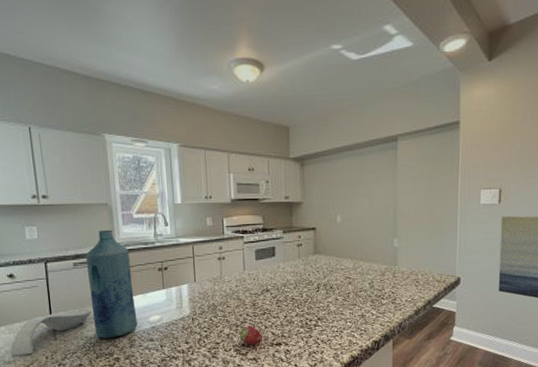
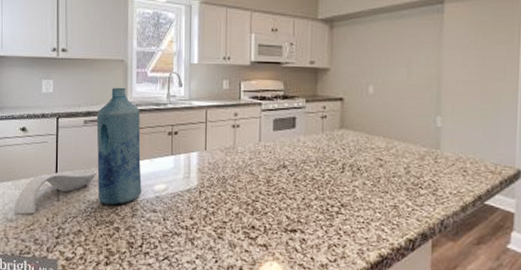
fruit: present [239,325,263,345] -> none [249,205,277,229]

